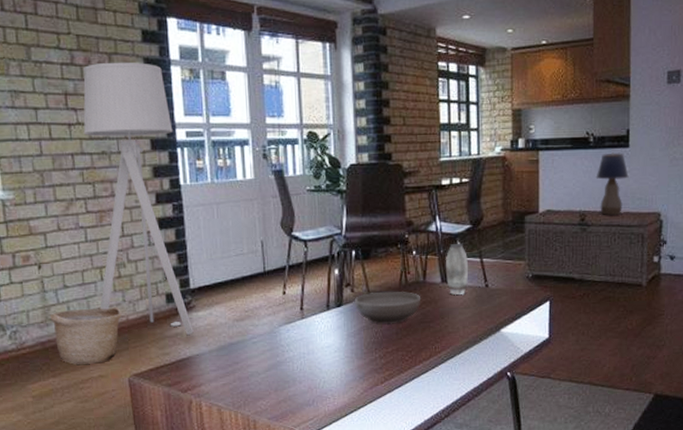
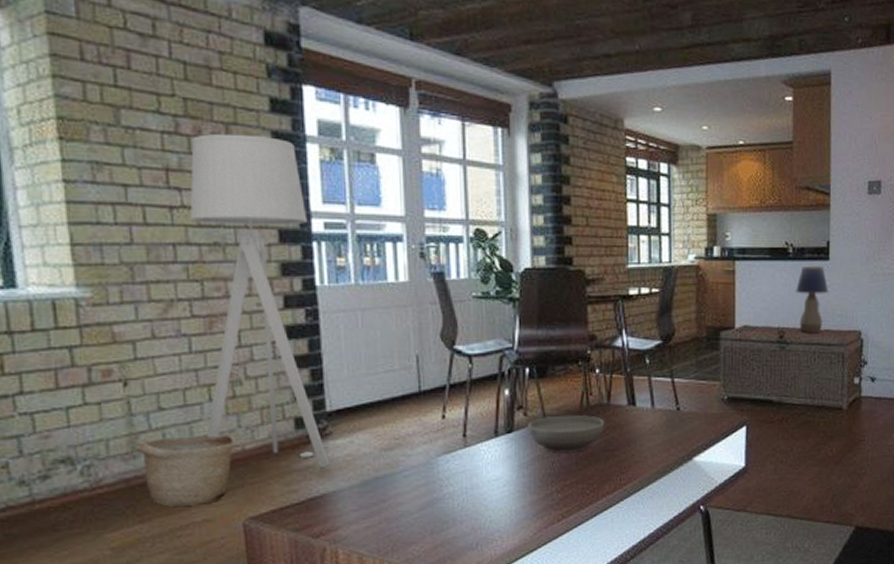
vase: present [445,244,469,296] -> none [632,362,659,420]

